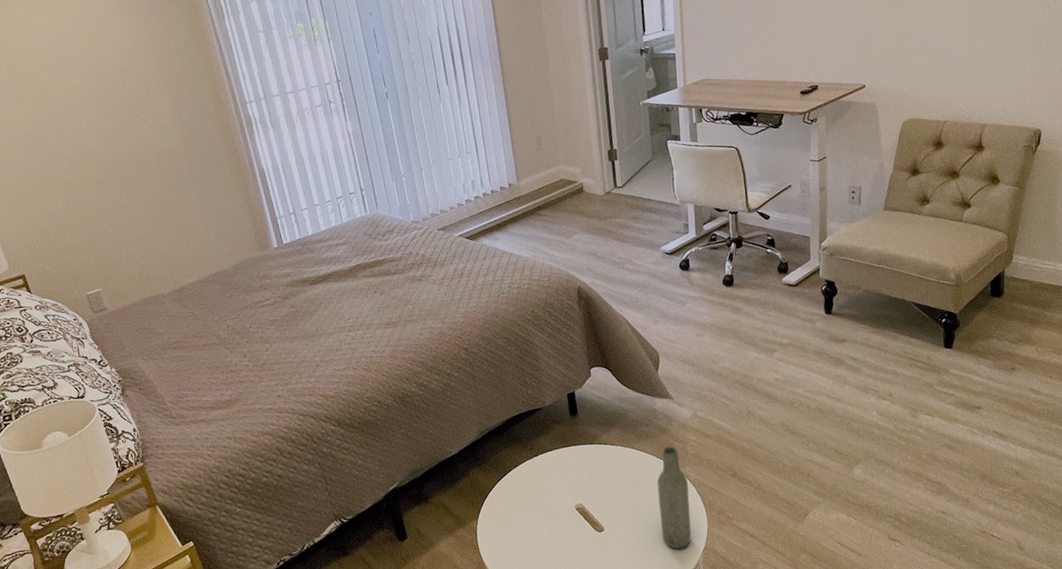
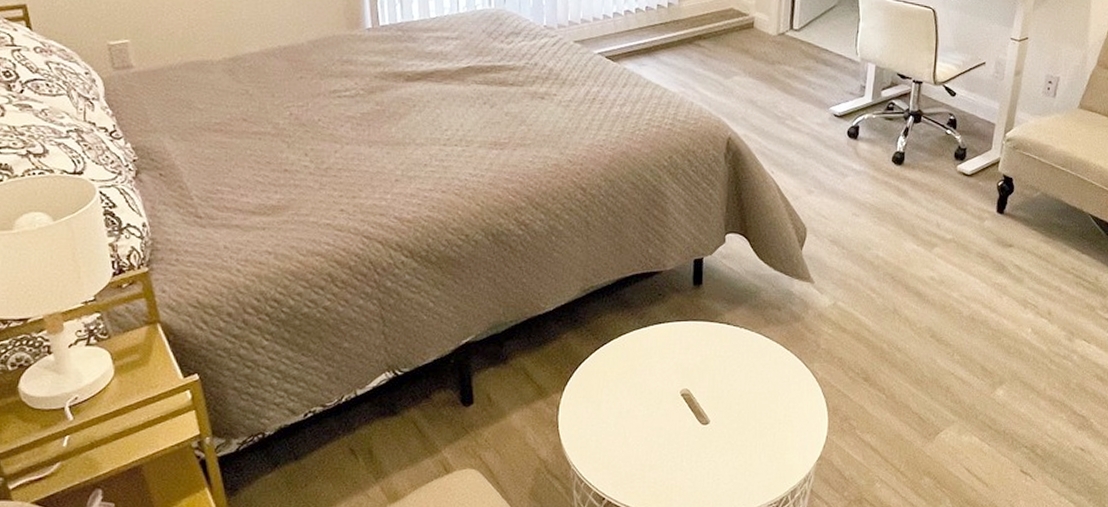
bottle: present [657,446,692,549] -> none [774,337,814,455]

